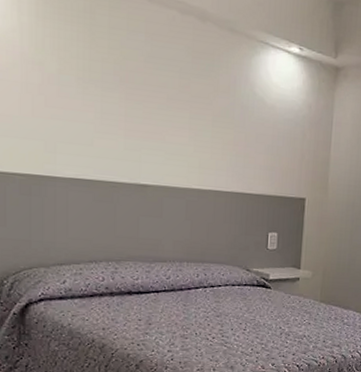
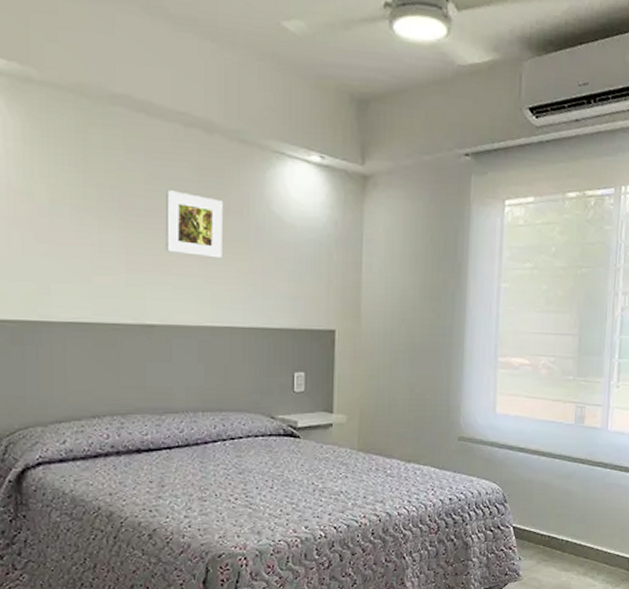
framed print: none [160,68,212,131] -> present [165,190,222,259]

